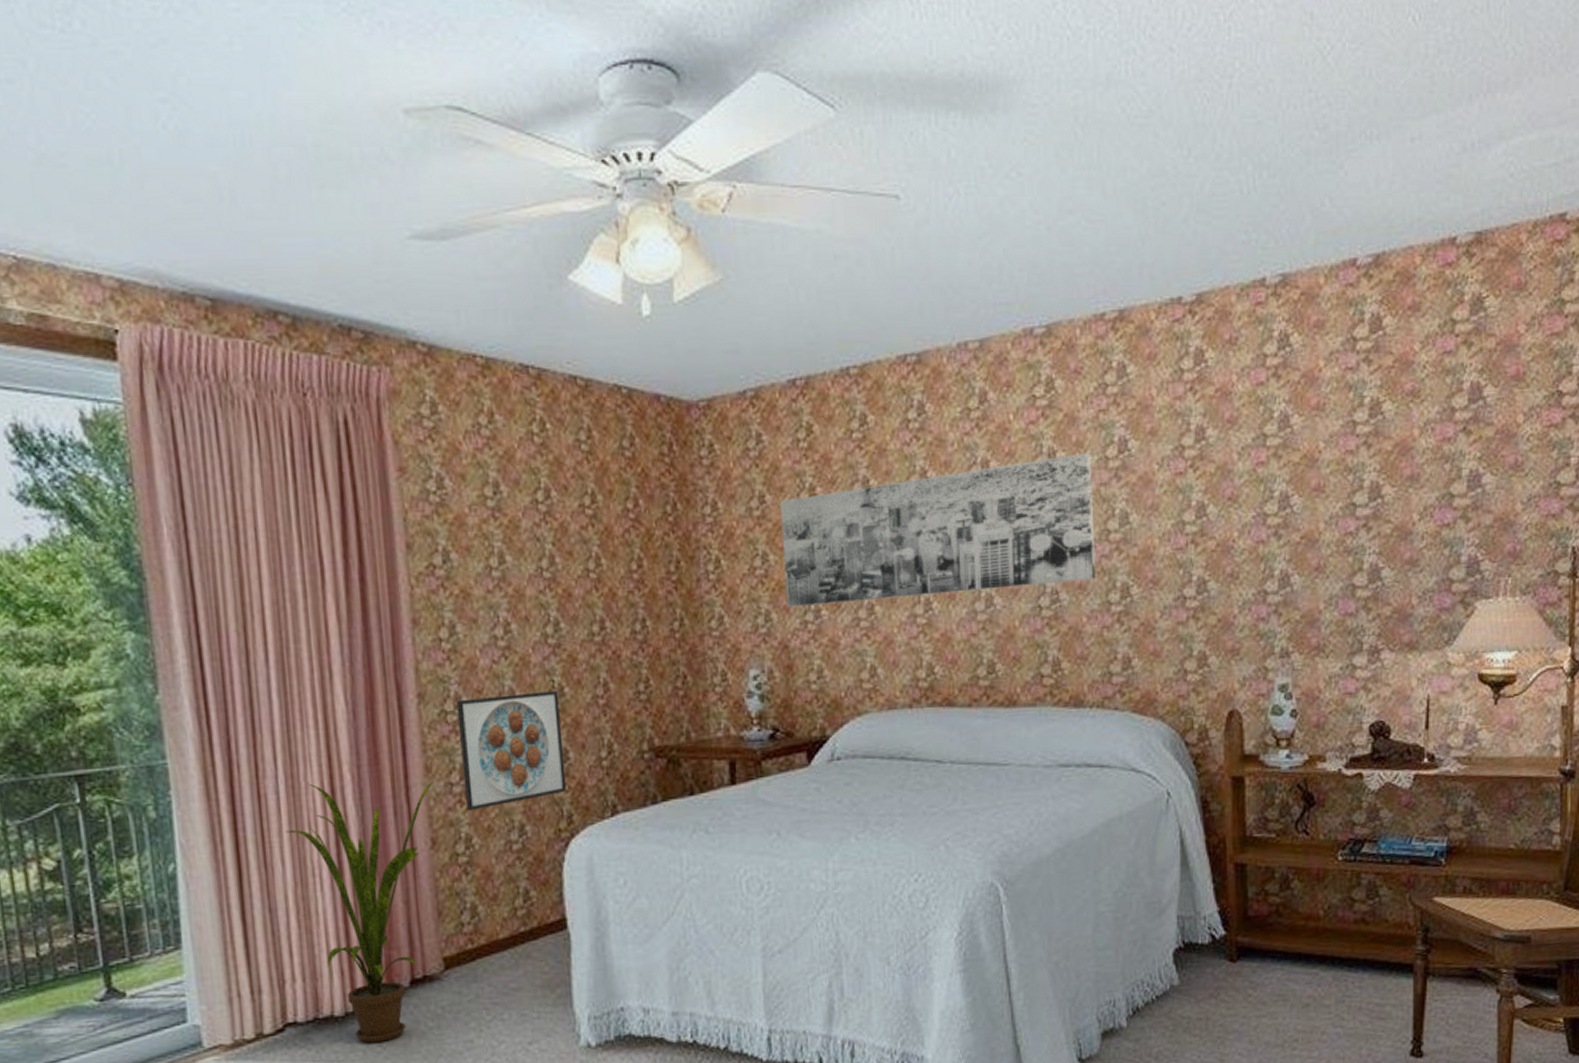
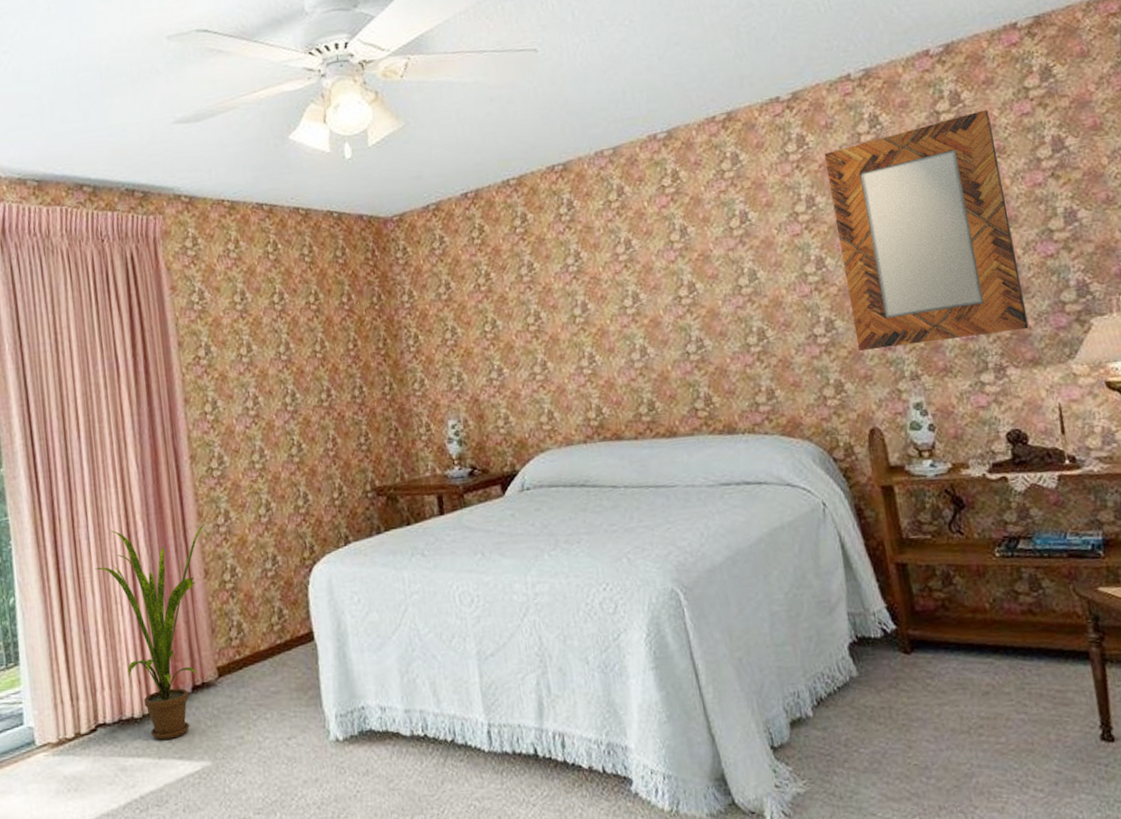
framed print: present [456,691,566,812] -> none [219,447,308,547]
wall art: present [780,453,1095,608] -> none [462,226,734,369]
home mirror: none [1223,342,1412,620] -> present [824,110,1029,351]

